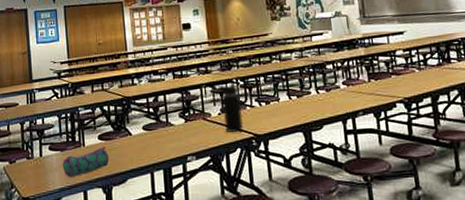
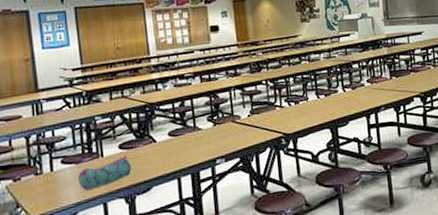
water bottle: present [218,78,244,133] -> none [247,80,273,134]

